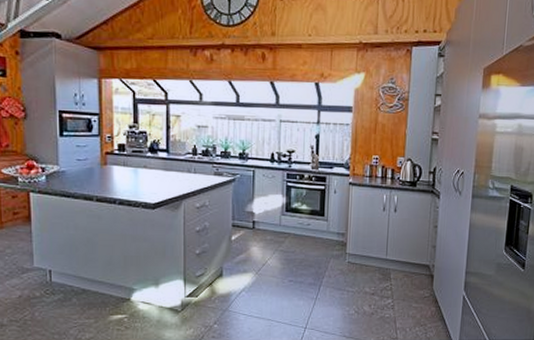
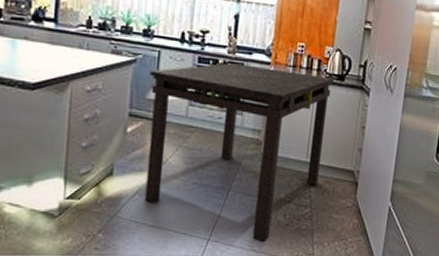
dining table: none [247,177,408,330] -> present [144,63,335,243]

